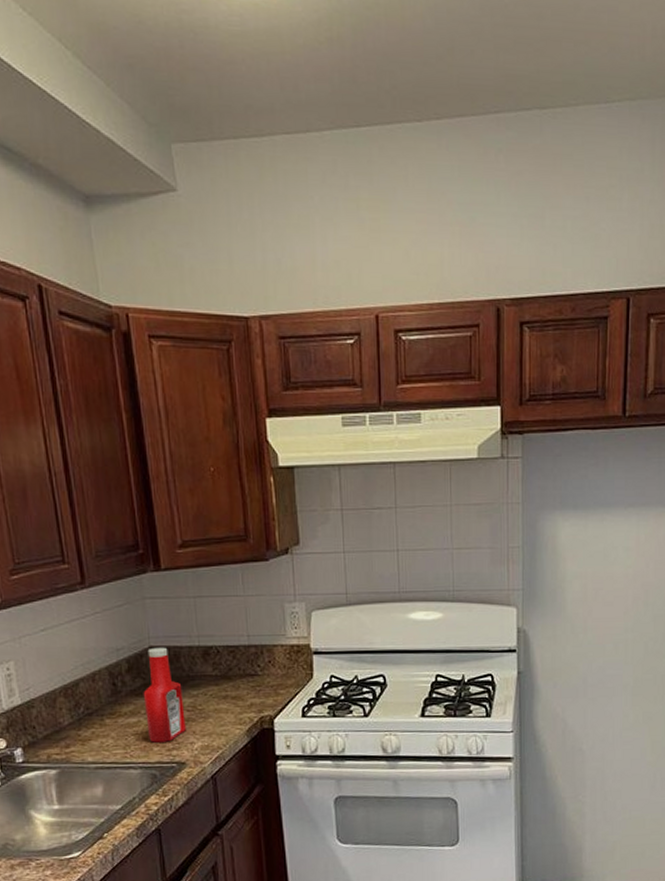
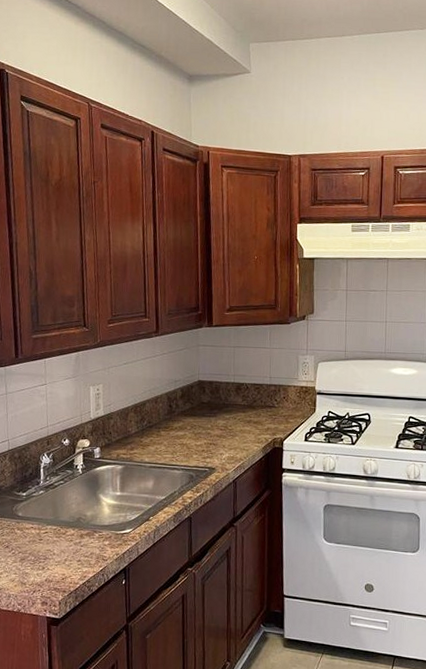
ketchup bottle: present [143,647,186,743] -> none [190,381,219,452]

